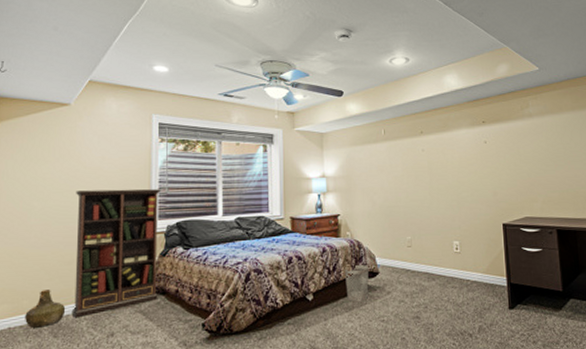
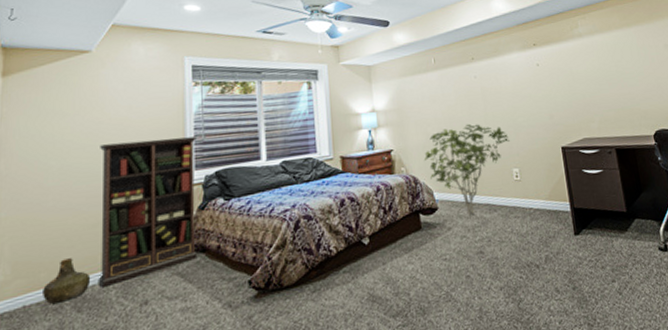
wastebasket: present [344,265,370,303] -> none [400,201,428,243]
shrub: none [368,195,452,283] -> present [423,123,510,216]

